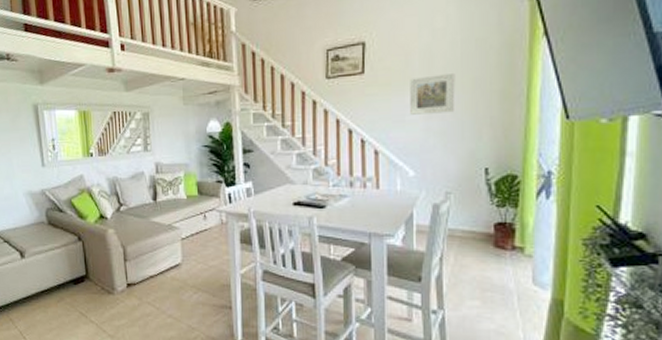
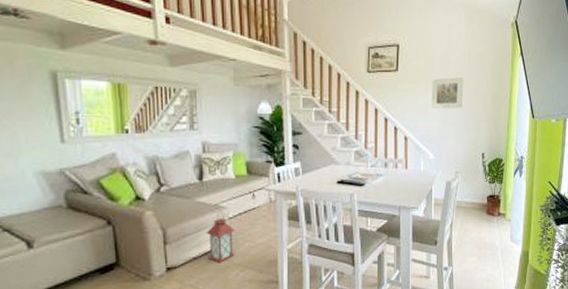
lantern: none [160,231,188,283] -> present [205,211,235,263]

